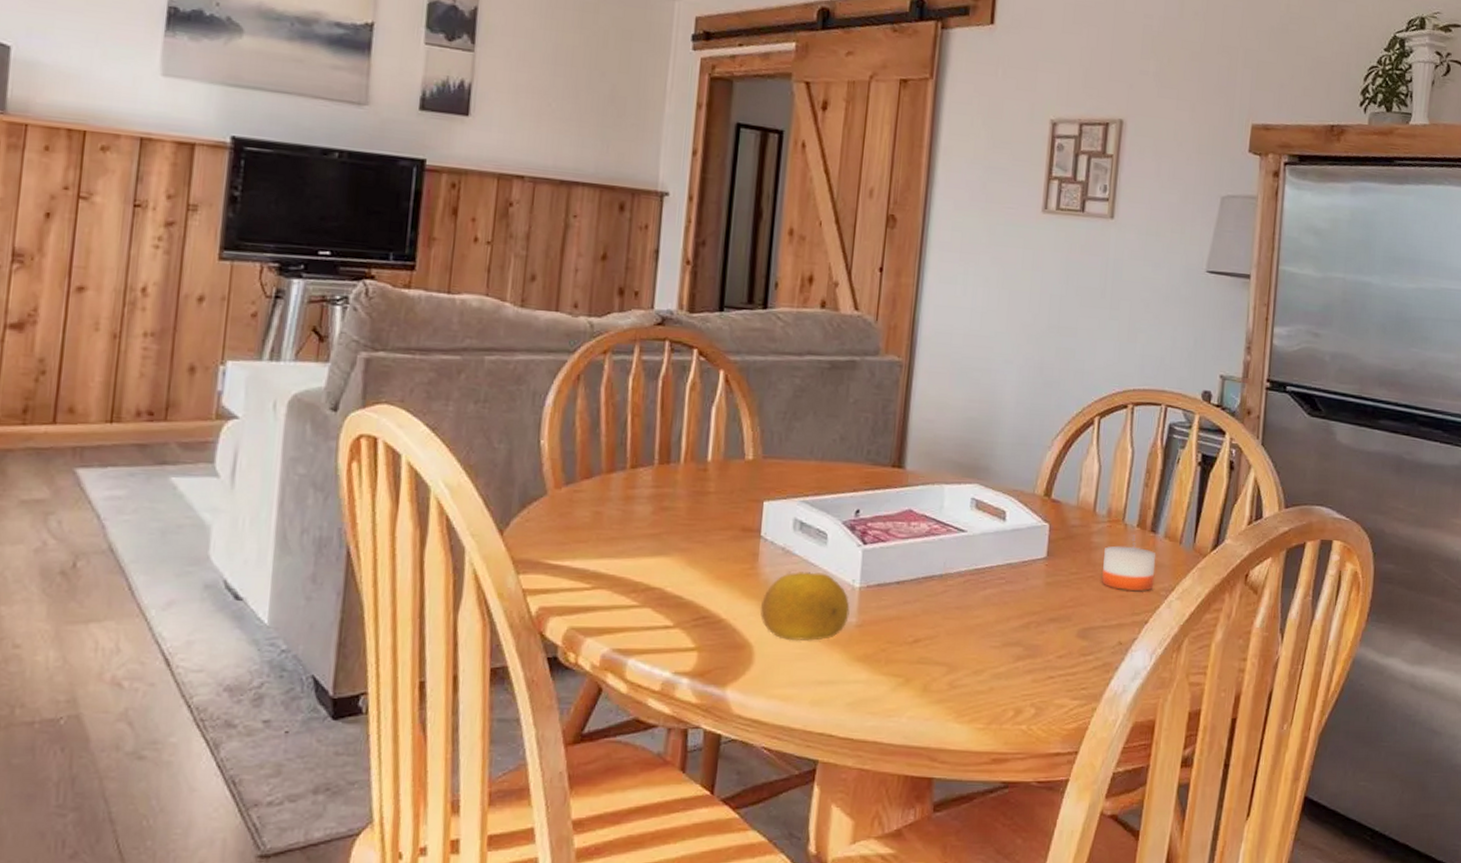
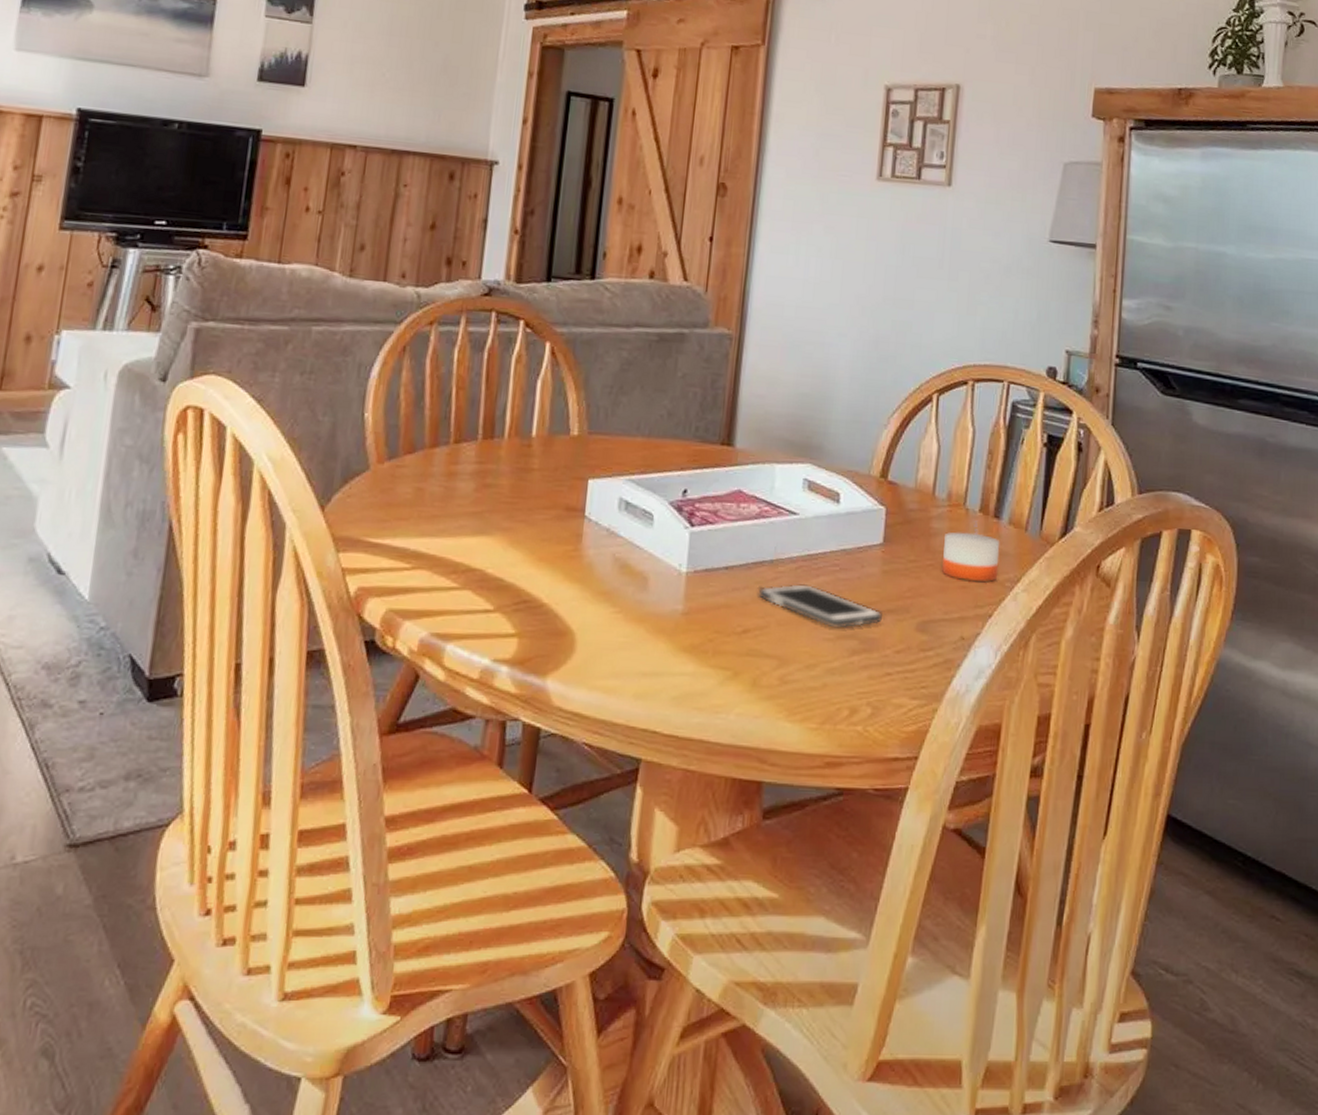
fruit: present [761,572,850,641] -> none [583,554,677,629]
cell phone: none [928,596,1045,637] -> present [758,584,882,629]

